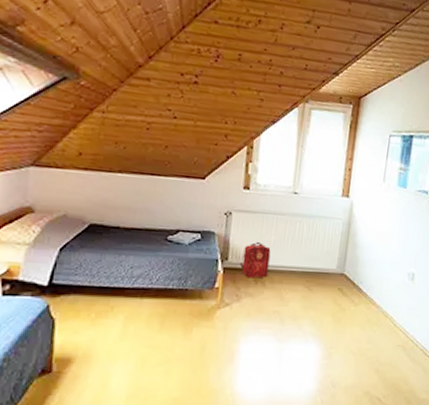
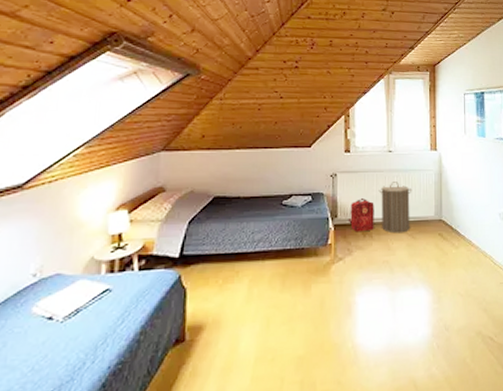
laundry hamper: none [276,227,316,284] -> present [378,182,412,233]

